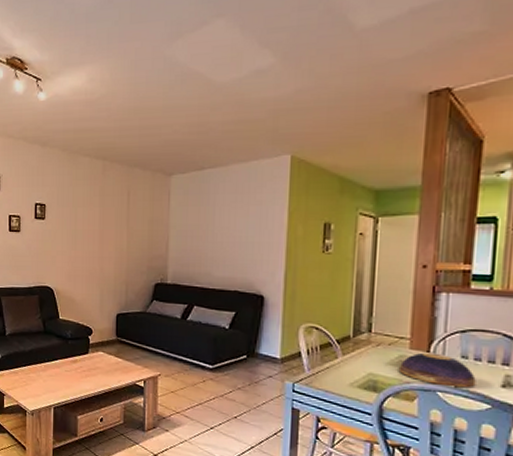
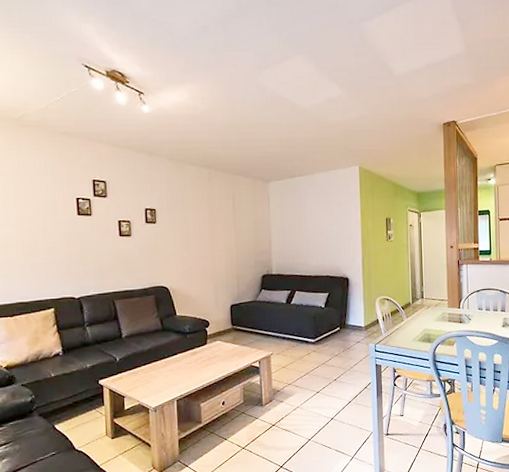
decorative bowl: present [398,352,476,388] -> none [442,308,488,332]

